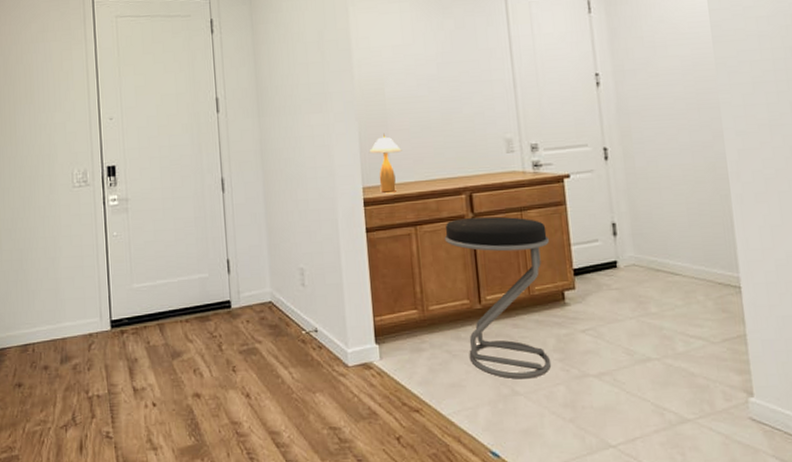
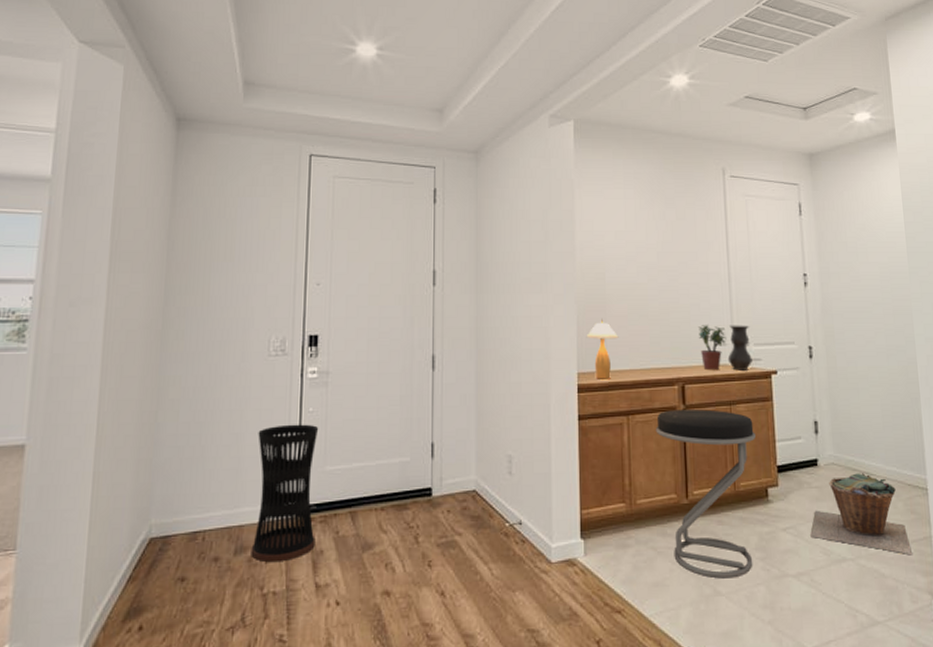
umbrella stand: none [70,247,130,369] -> present [251,424,319,562]
potted plant: none [484,131,514,179] -> present [699,324,726,371]
vase: none [516,130,543,177] -> present [727,325,752,371]
laundry basket: none [611,273,725,354] -> present [810,473,913,556]

